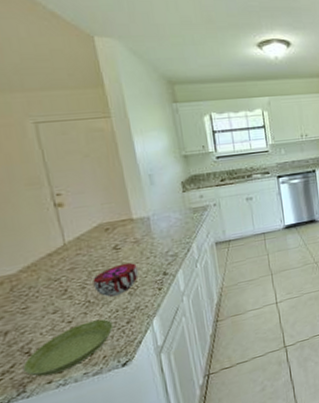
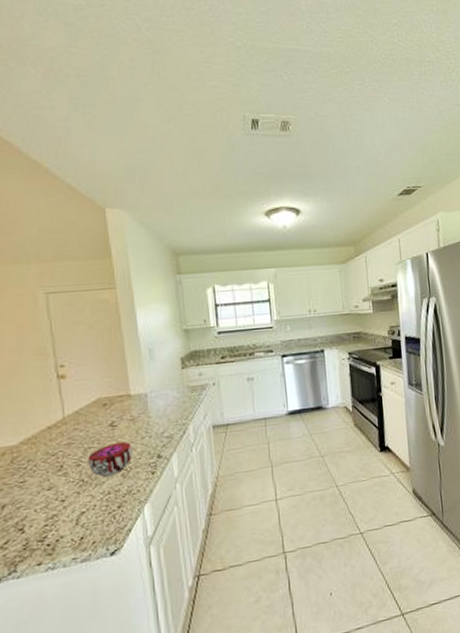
saucer: present [23,318,114,377] -> none [17,500,105,557]

